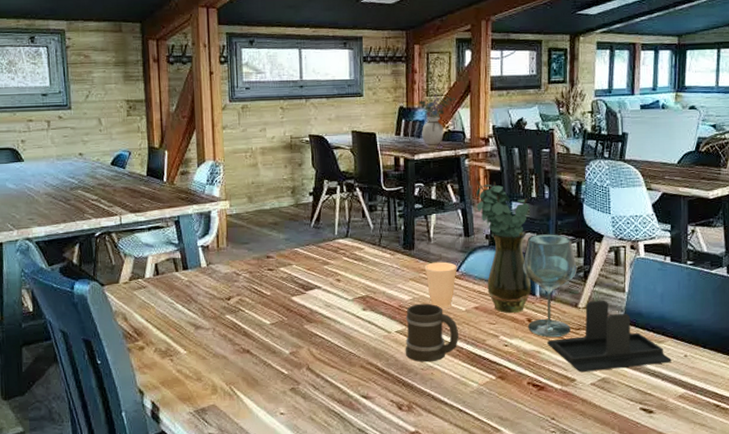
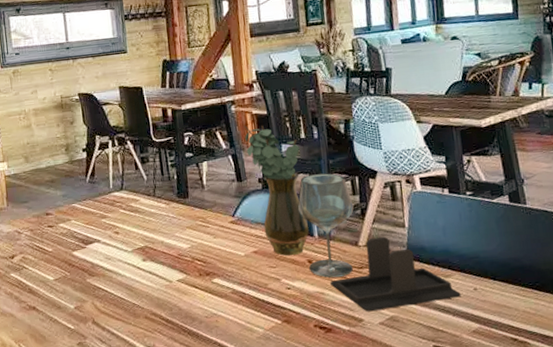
mug: present [405,303,459,363] -> none [186,250,241,310]
bouquet: present [418,88,456,145] -> none [181,39,218,95]
cup: present [424,262,457,310] -> none [200,208,233,256]

